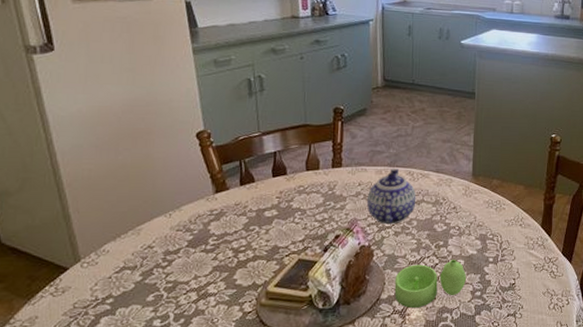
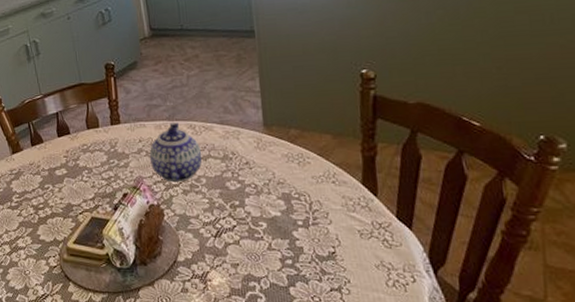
sugar bowl: present [394,259,466,309] -> none [190,221,272,274]

